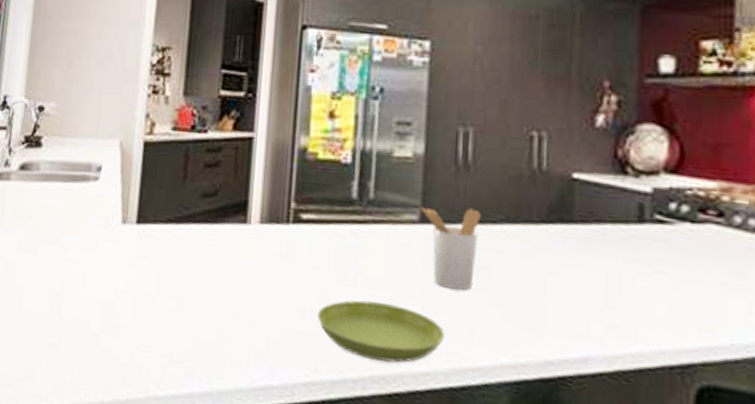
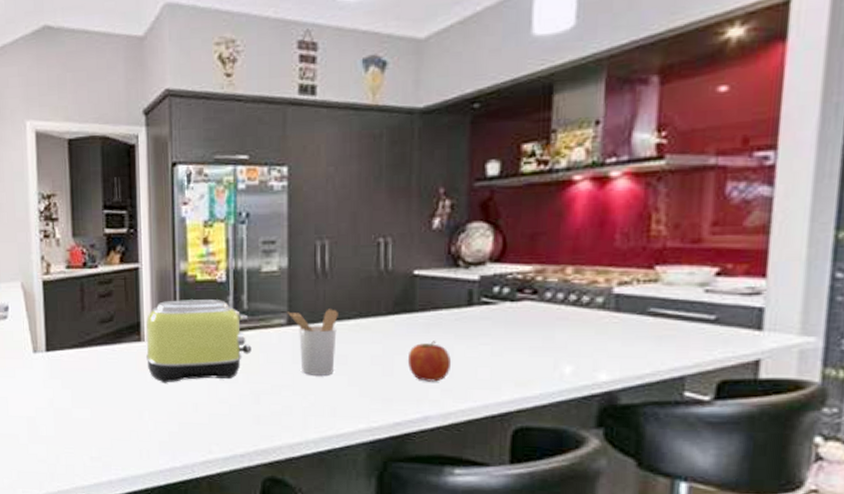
toaster: none [251,179,375,281] -> present [146,300,252,383]
saucer: present [317,300,445,363] -> none [208,393,313,438]
fruit: none [563,261,619,314] -> present [407,341,452,382]

